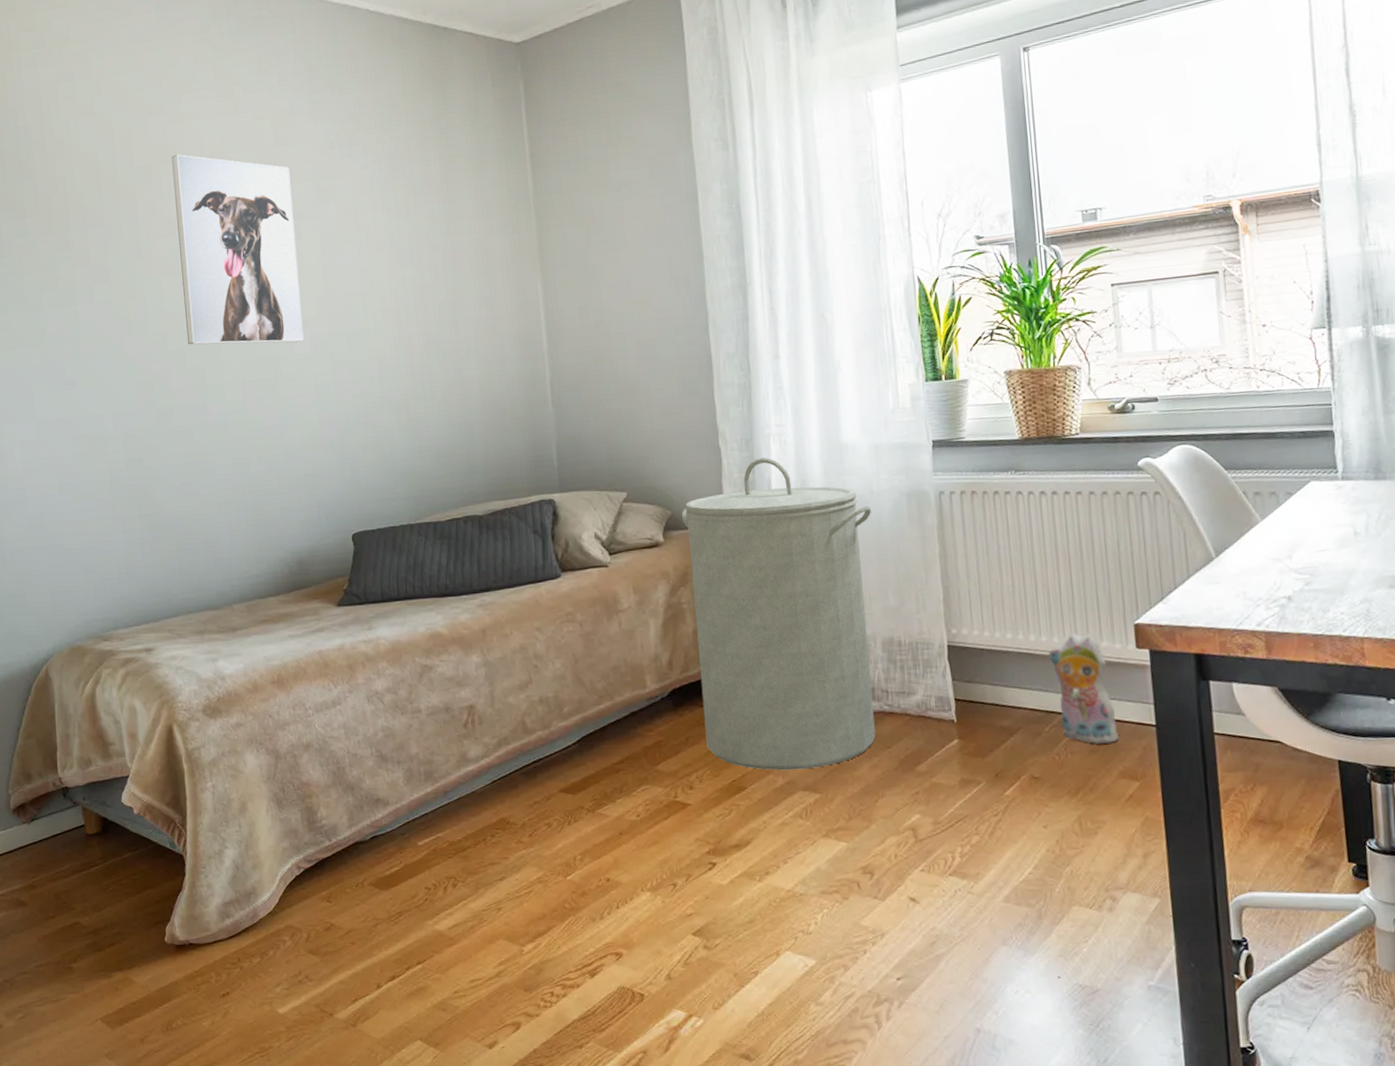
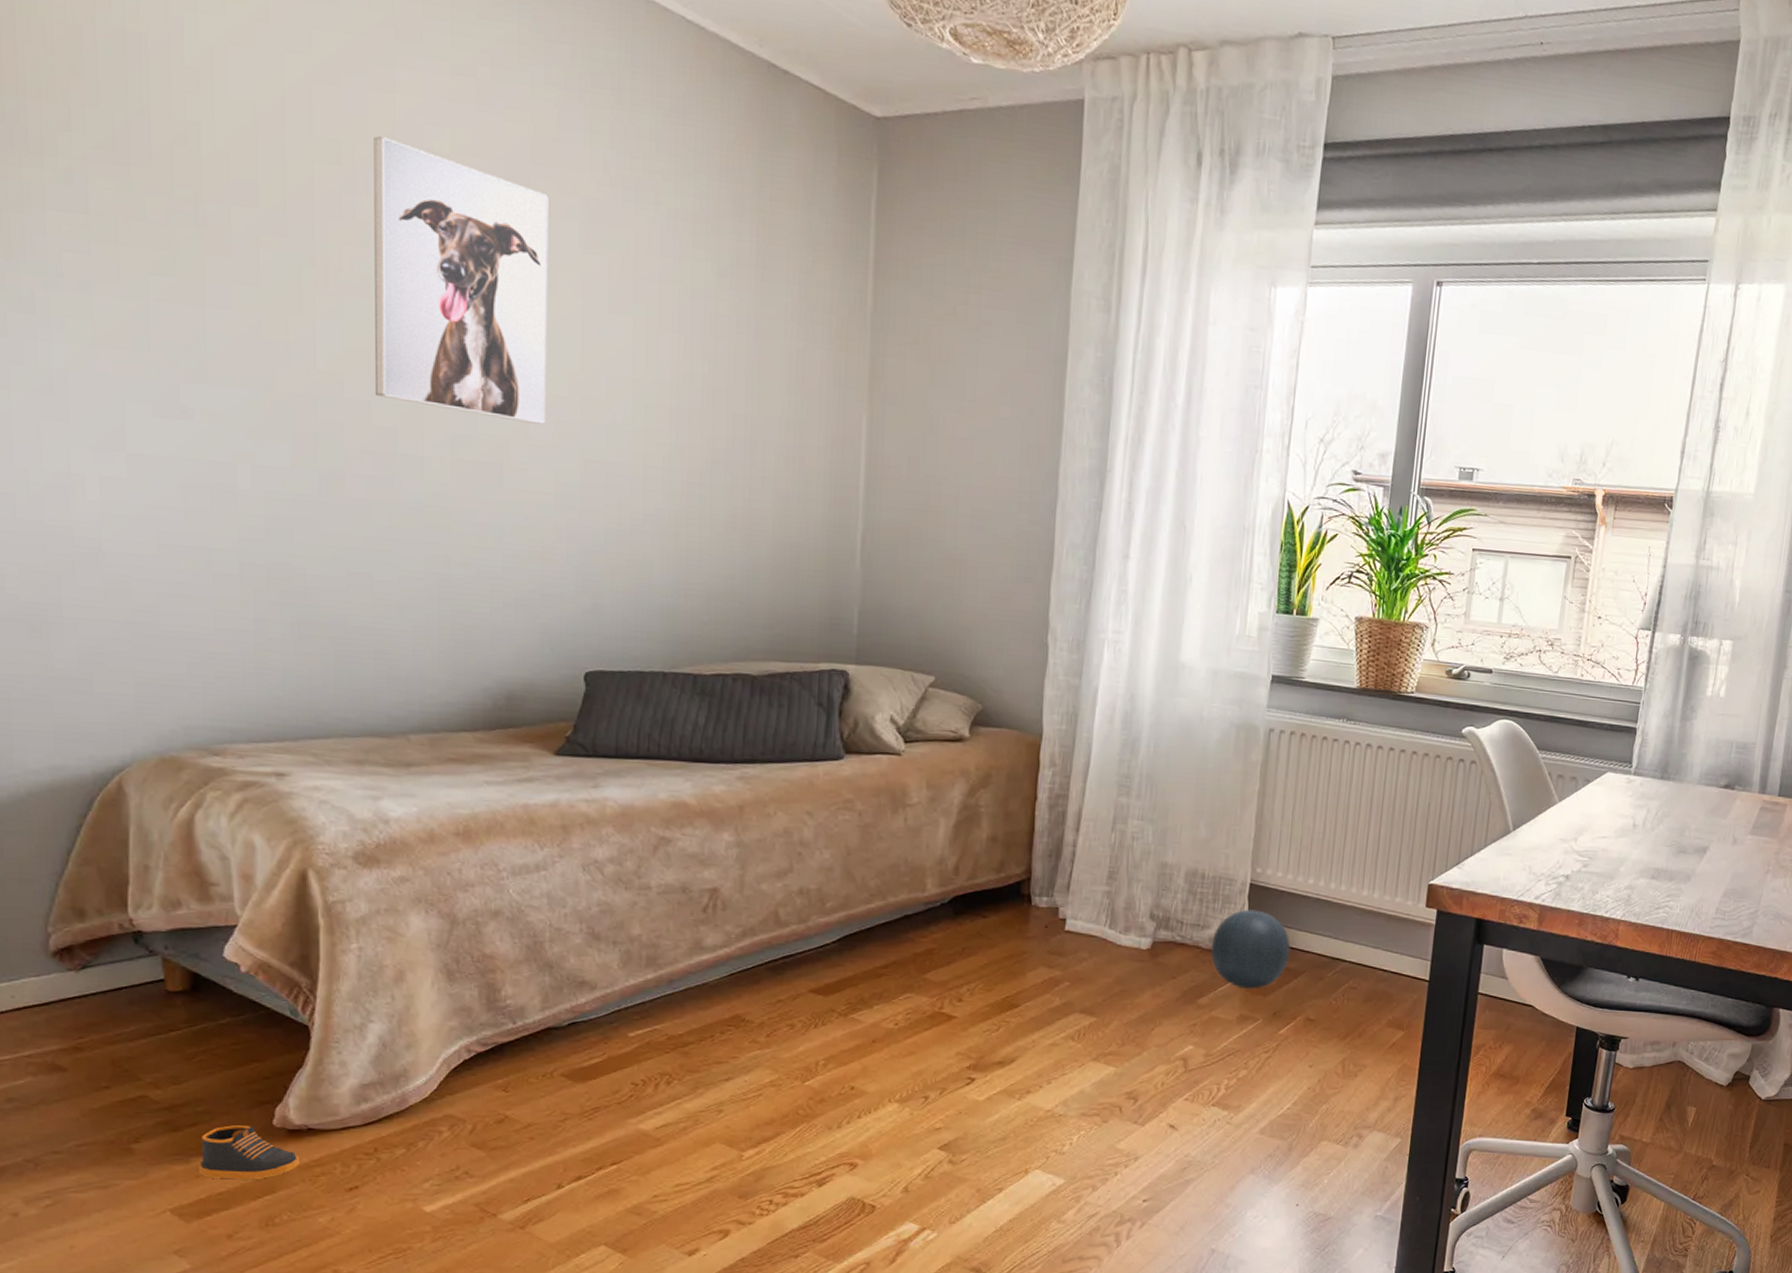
shoe: none [117,943,186,991] -> present [199,1125,300,1180]
laundry hamper: present [682,457,876,771] -> none [984,663,1198,992]
ball: none [919,671,1002,753] -> present [1210,909,1291,990]
plush toy: present [1048,633,1121,745] -> none [1344,886,1397,994]

